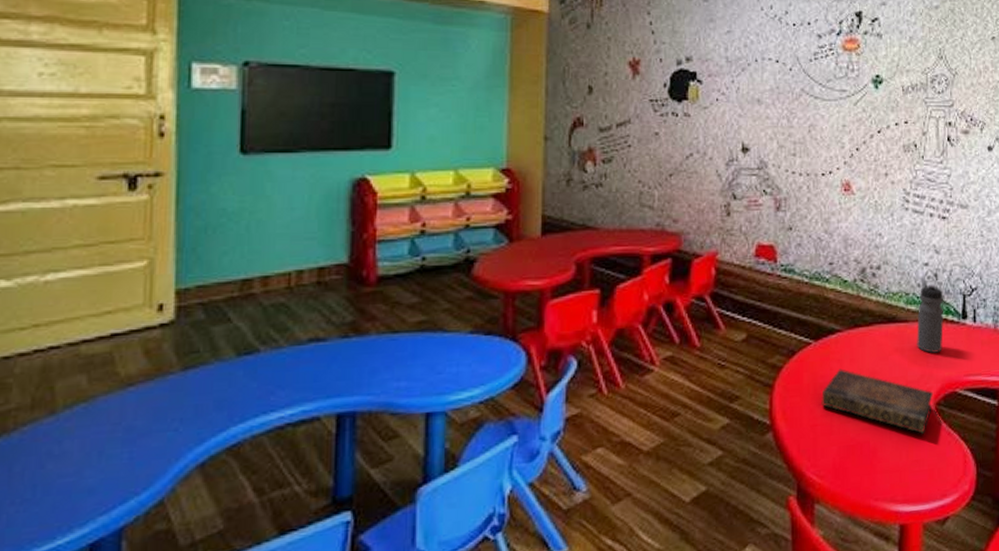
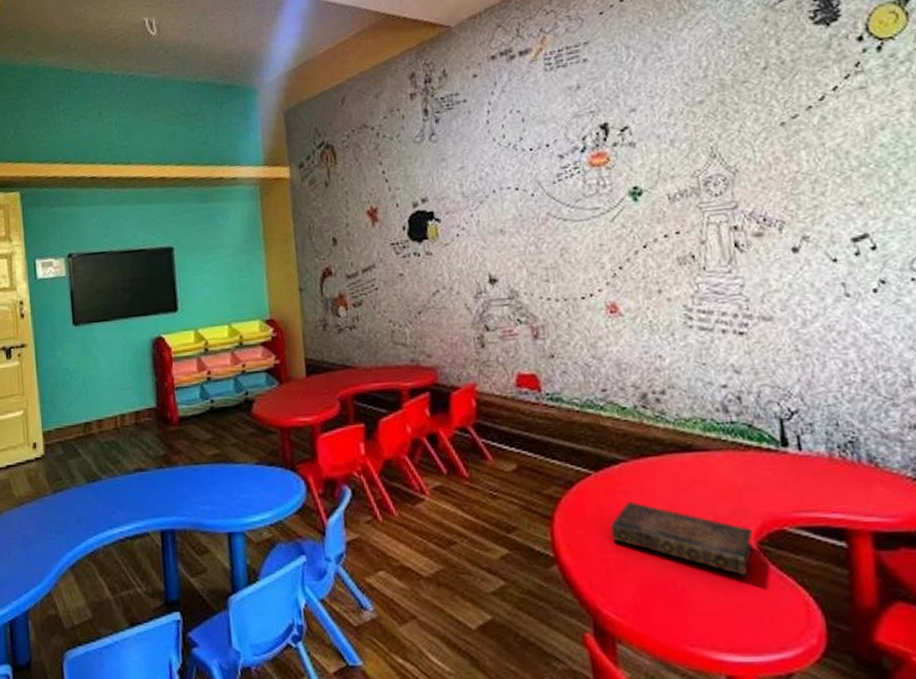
water bottle: present [917,283,943,353] -> none [719,407,759,485]

